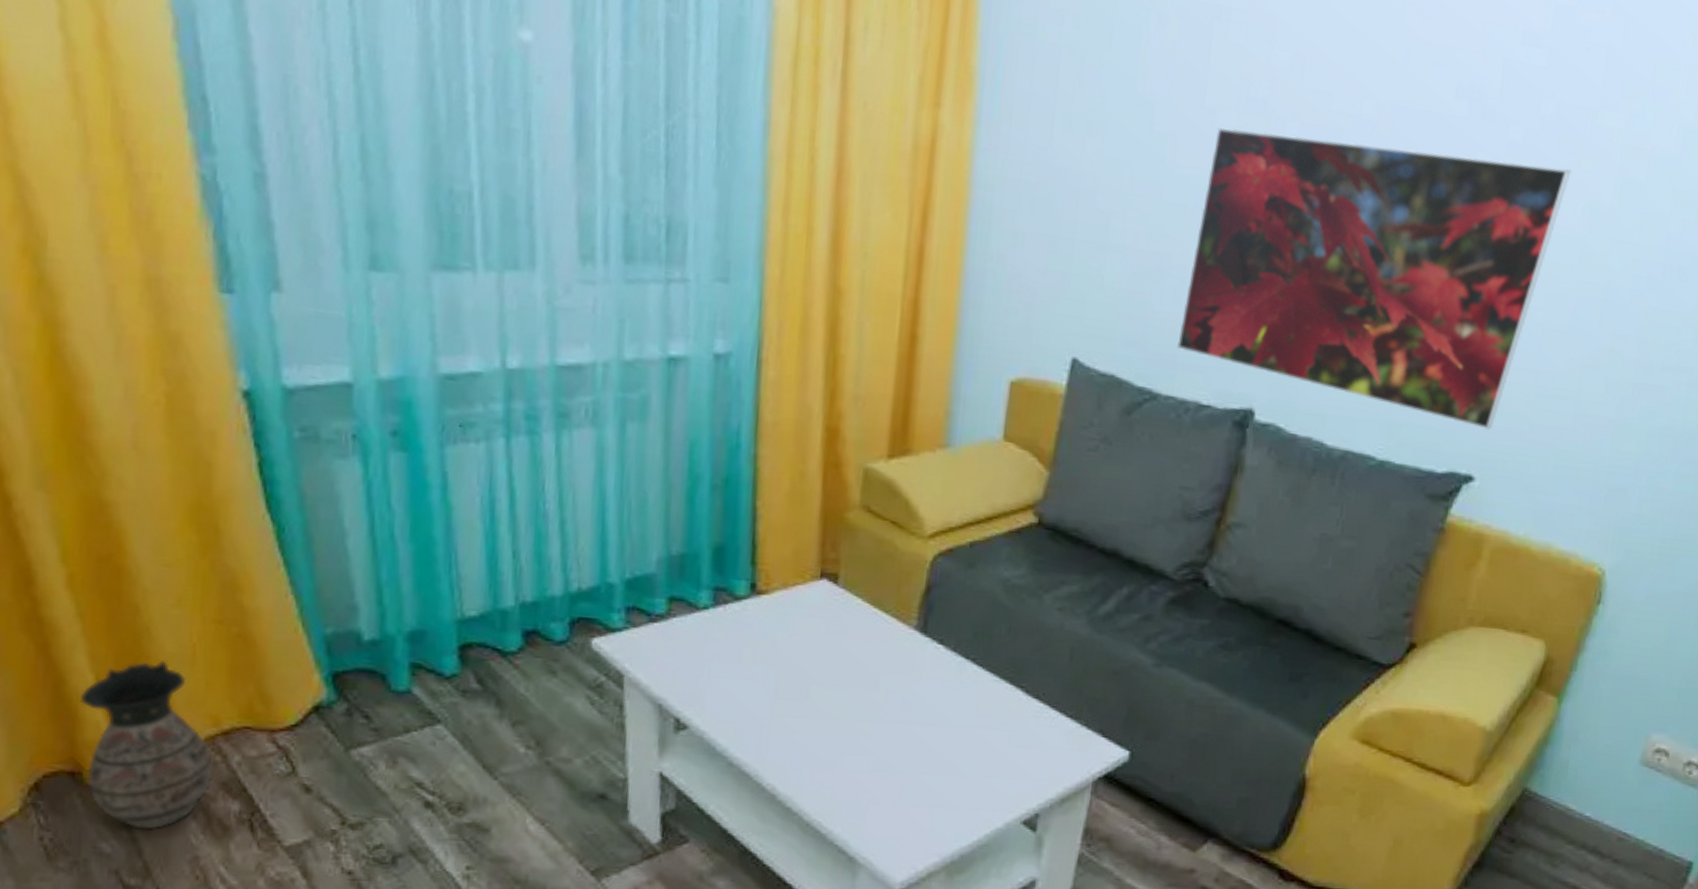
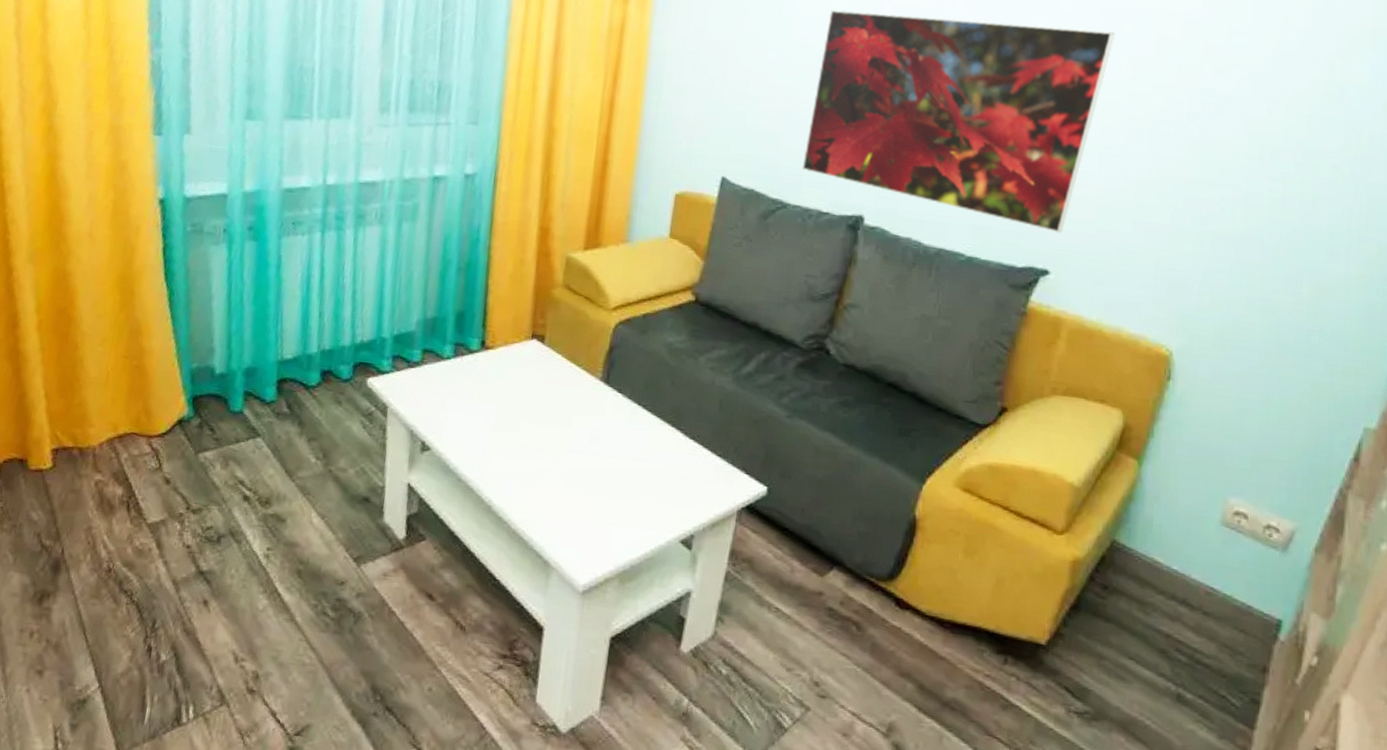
ceramic jug: present [81,661,215,830] -> none [30,383,111,505]

